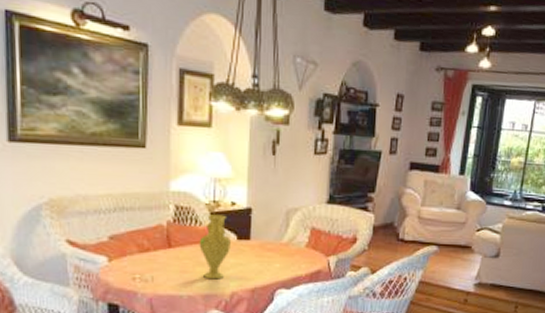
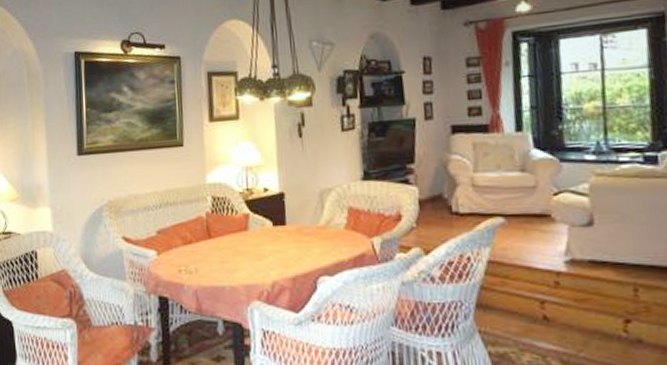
vase: present [199,214,230,280] -> none [236,202,267,269]

